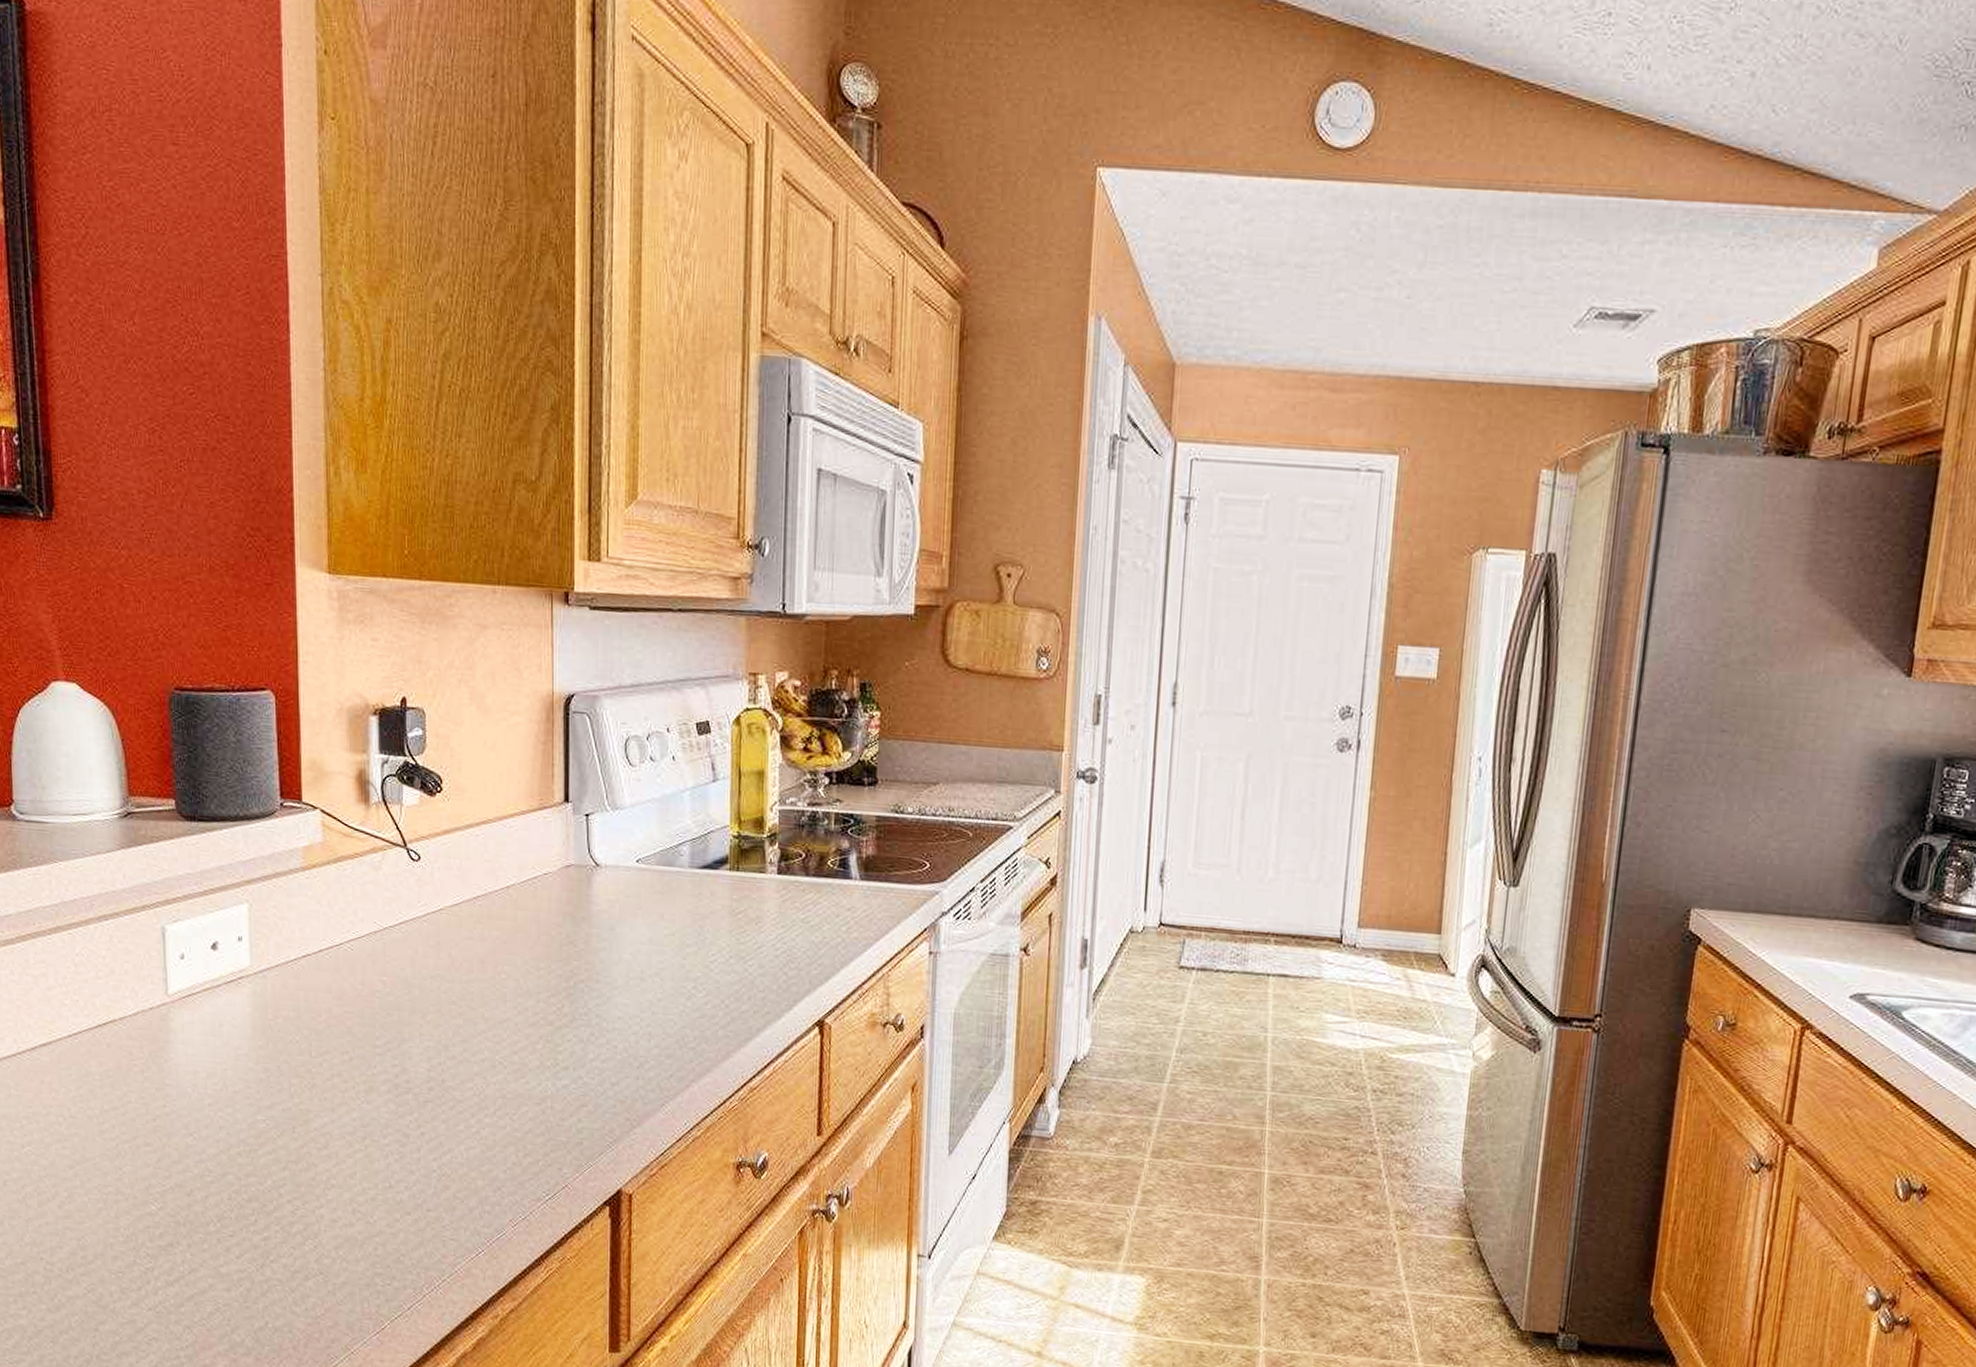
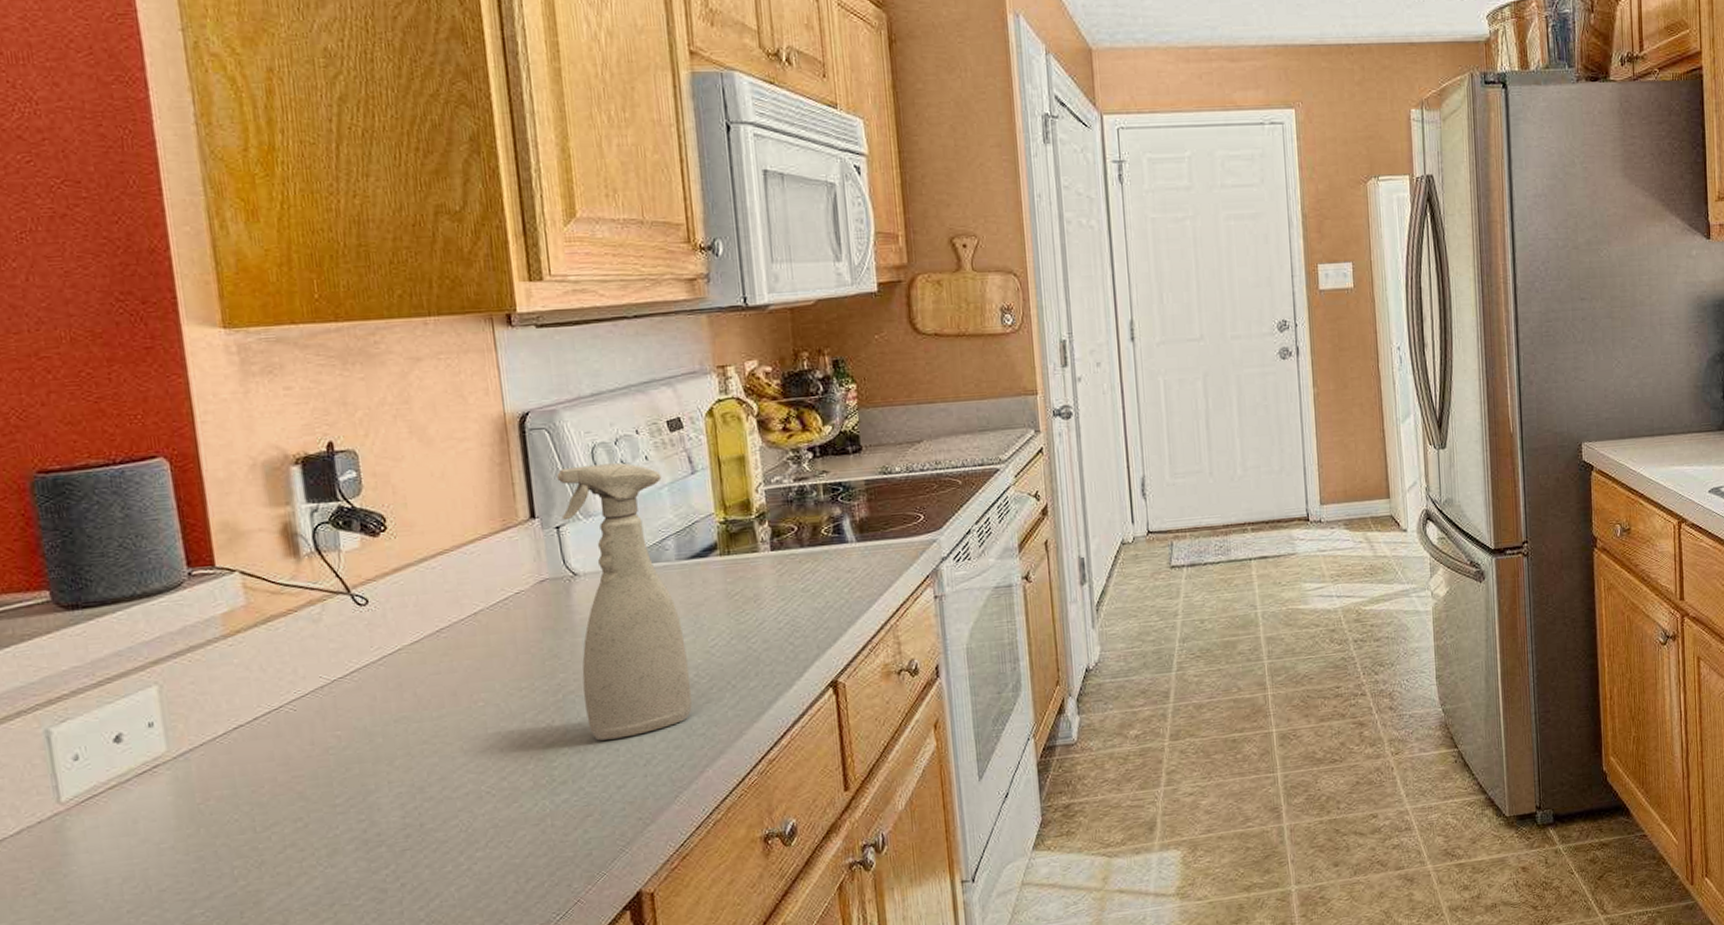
spray bottle: none [591,756,688,1037] -> present [557,462,692,741]

